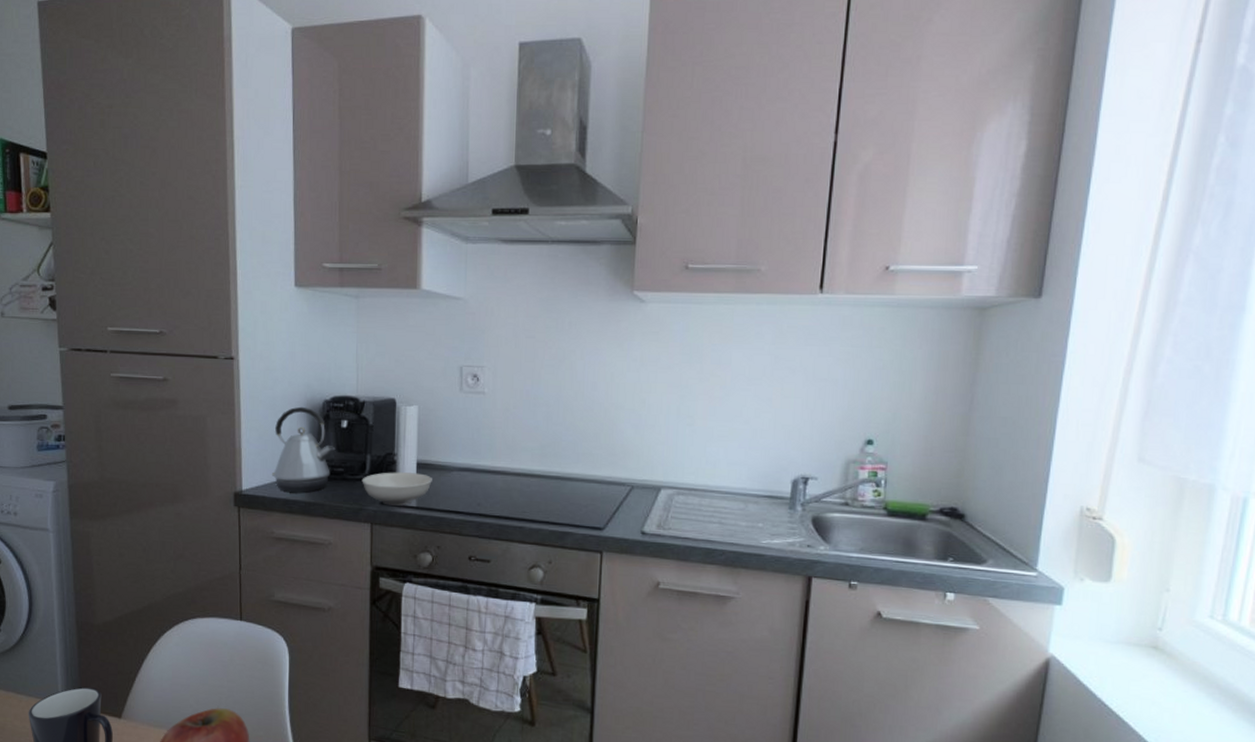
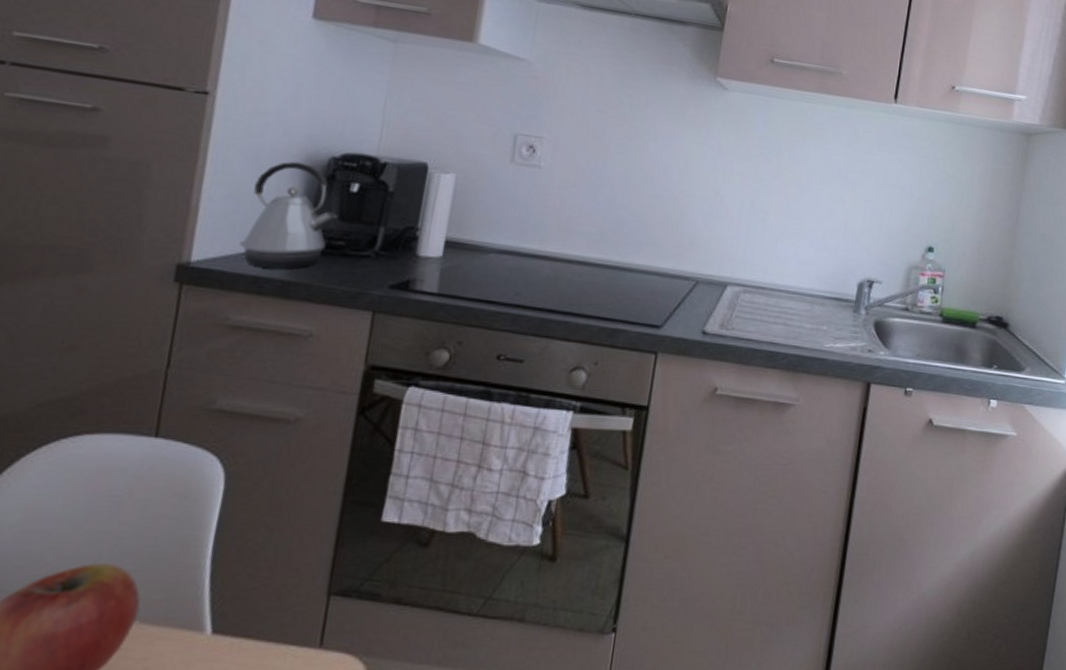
bowl: present [362,472,432,506] -> none [368,249,463,291]

